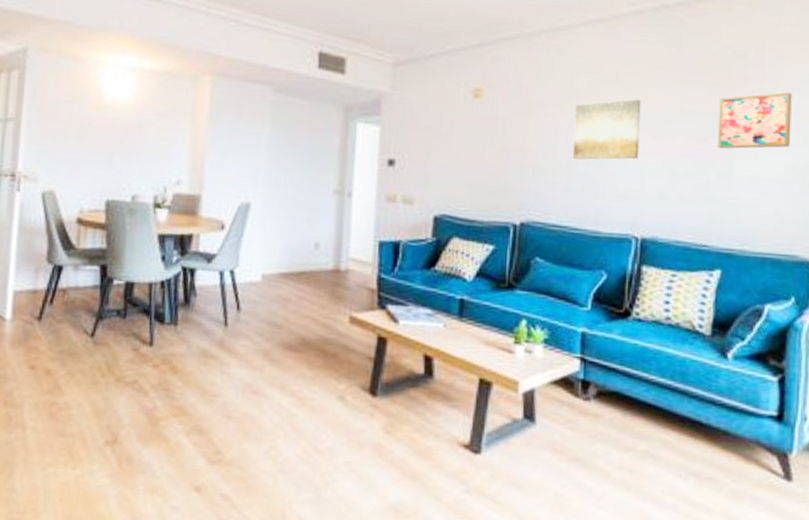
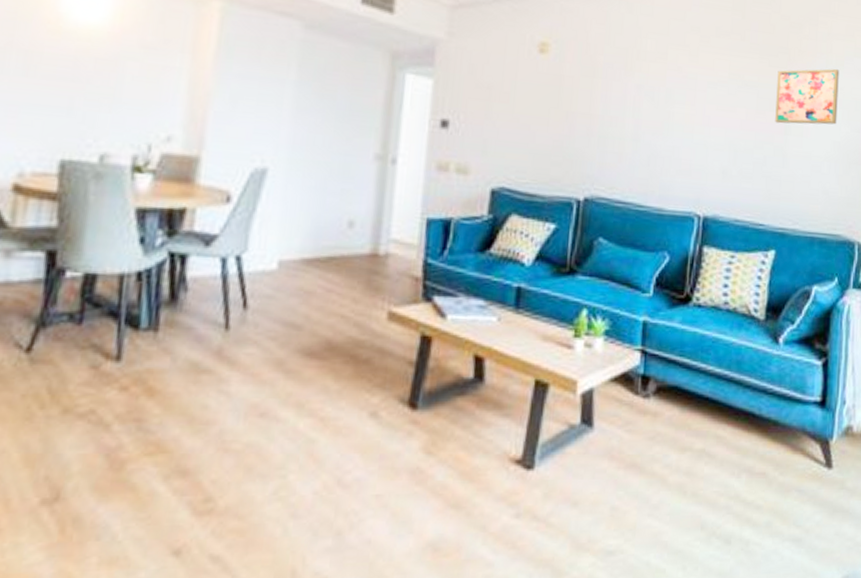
wall art: present [572,99,641,160] -> none [639,66,707,131]

